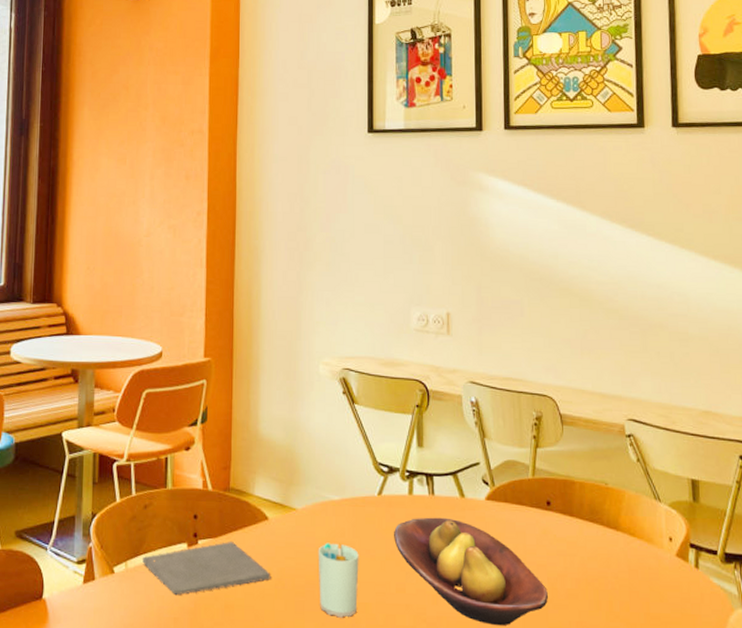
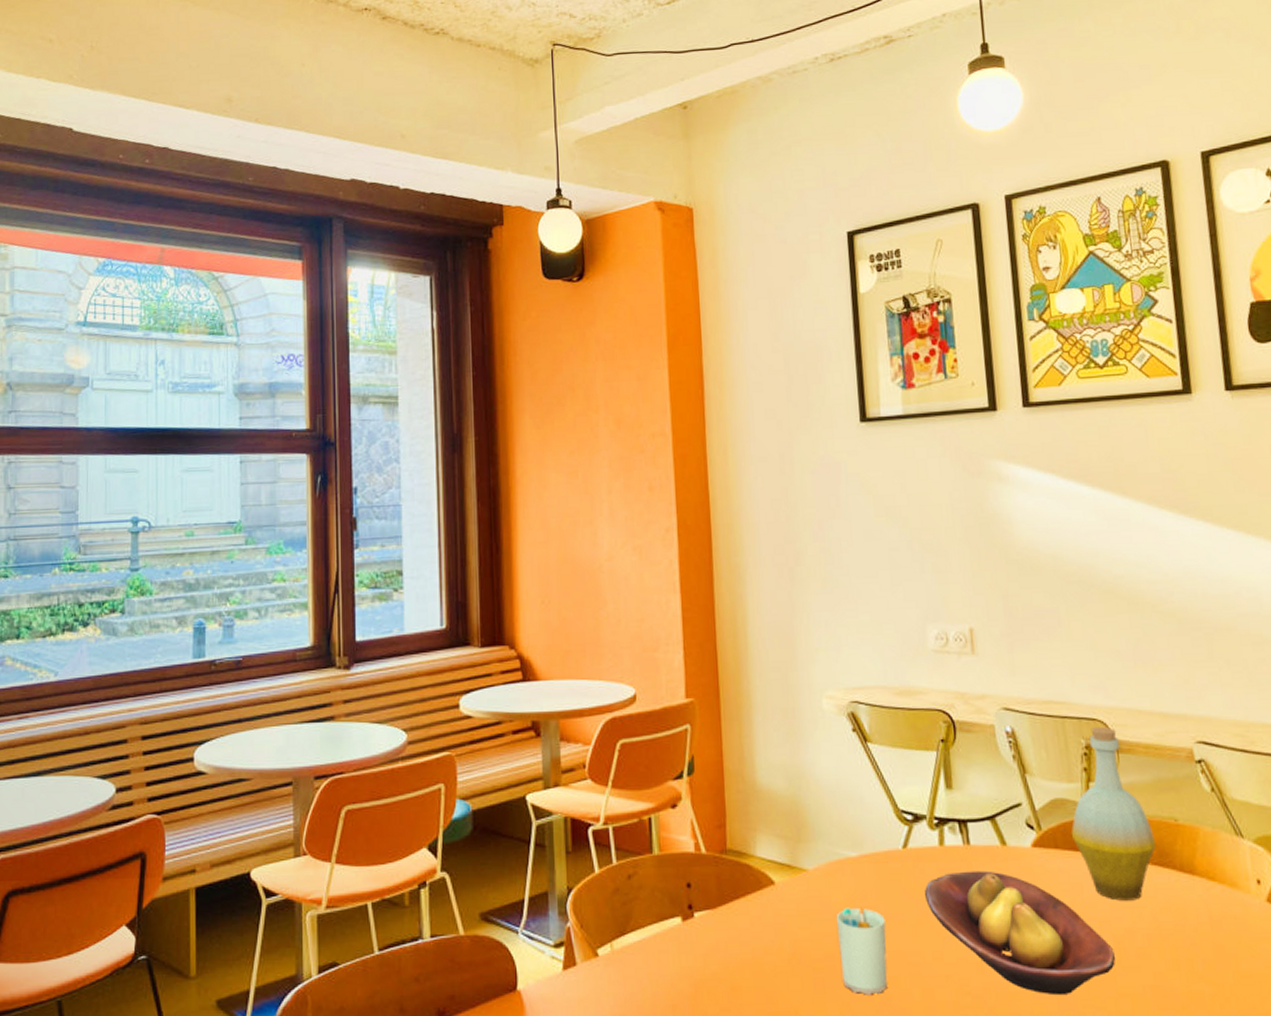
notepad: present [142,541,271,596] -> none [630,911,783,979]
bottle: none [519,401,589,550] -> present [1071,726,1157,901]

